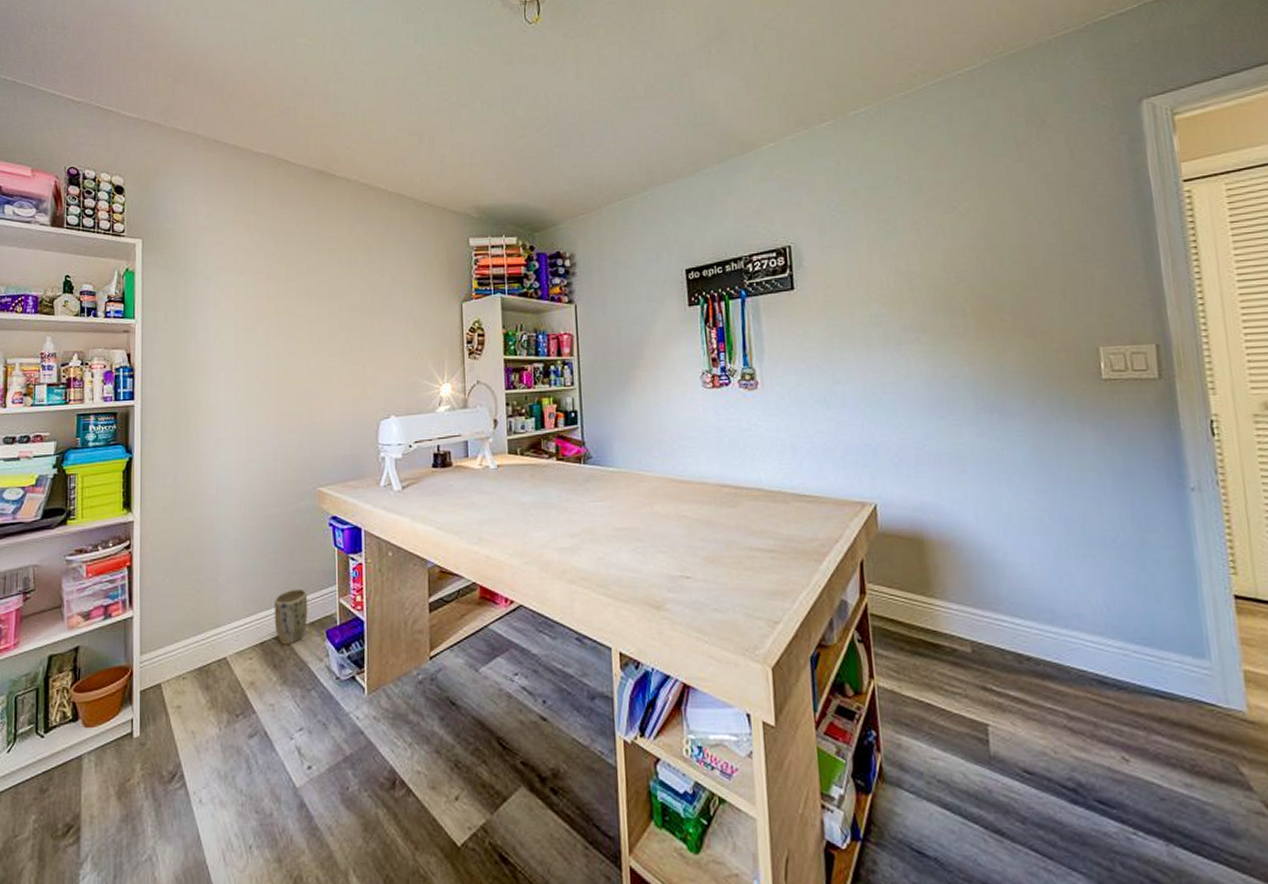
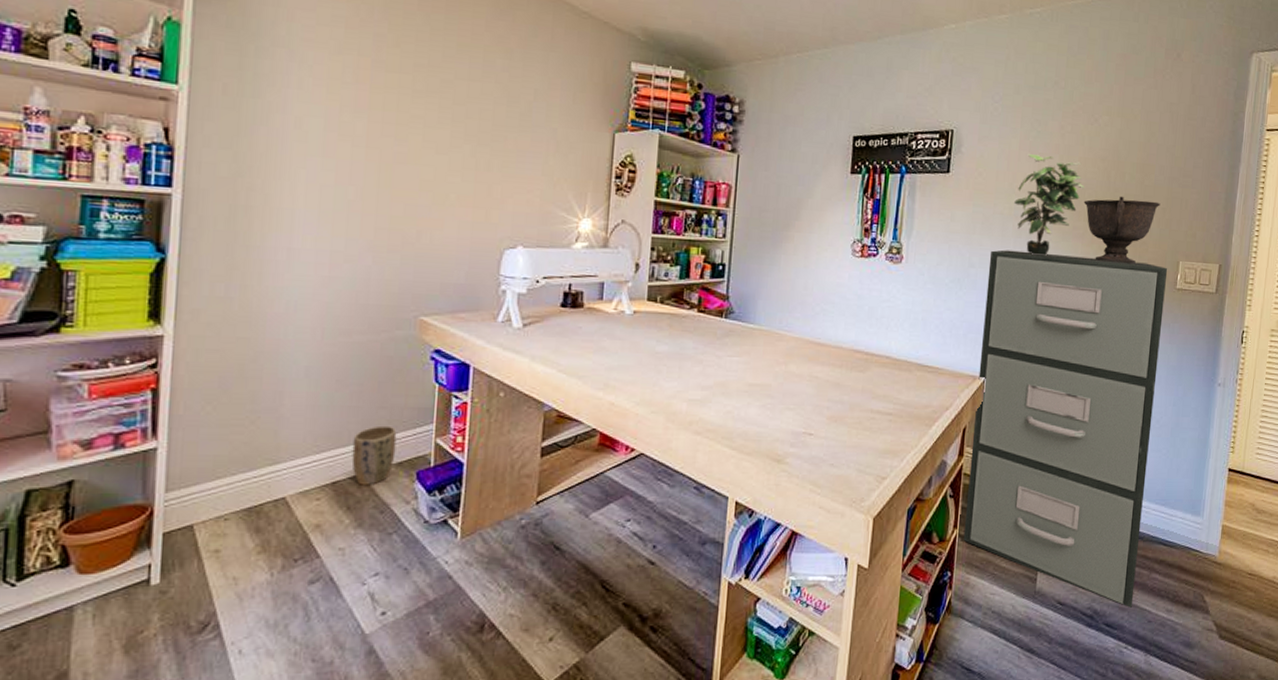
filing cabinet: none [856,354,1132,781] -> present [963,249,1168,609]
potted plant: none [874,255,956,363] -> present [1014,154,1085,257]
trophy: none [958,283,1058,359] -> present [1083,196,1161,263]

